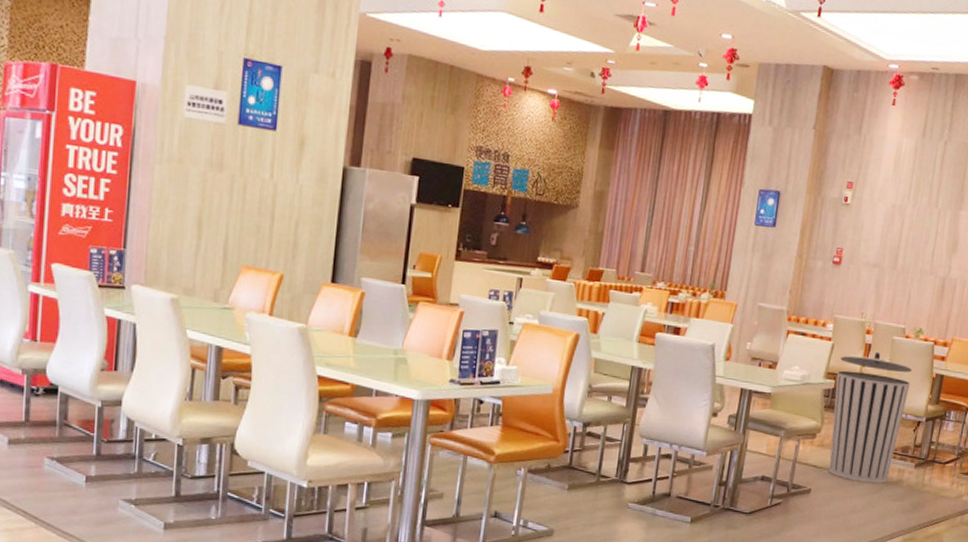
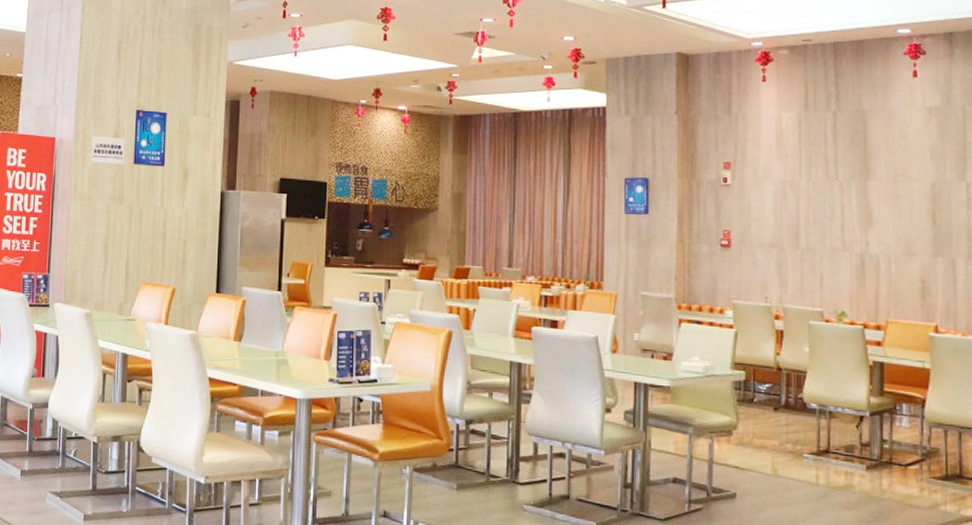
trash can: present [828,352,912,484] -> none [747,339,841,488]

